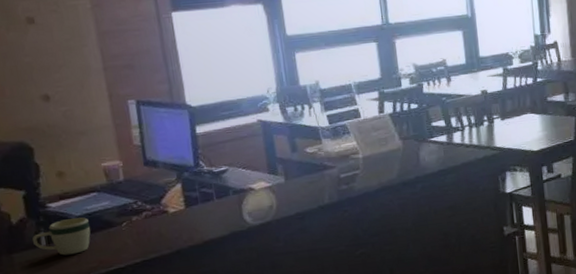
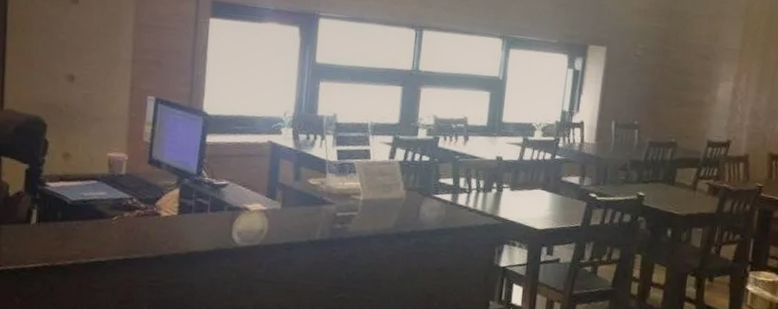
mug: present [32,217,91,256] -> none [23,201,82,238]

